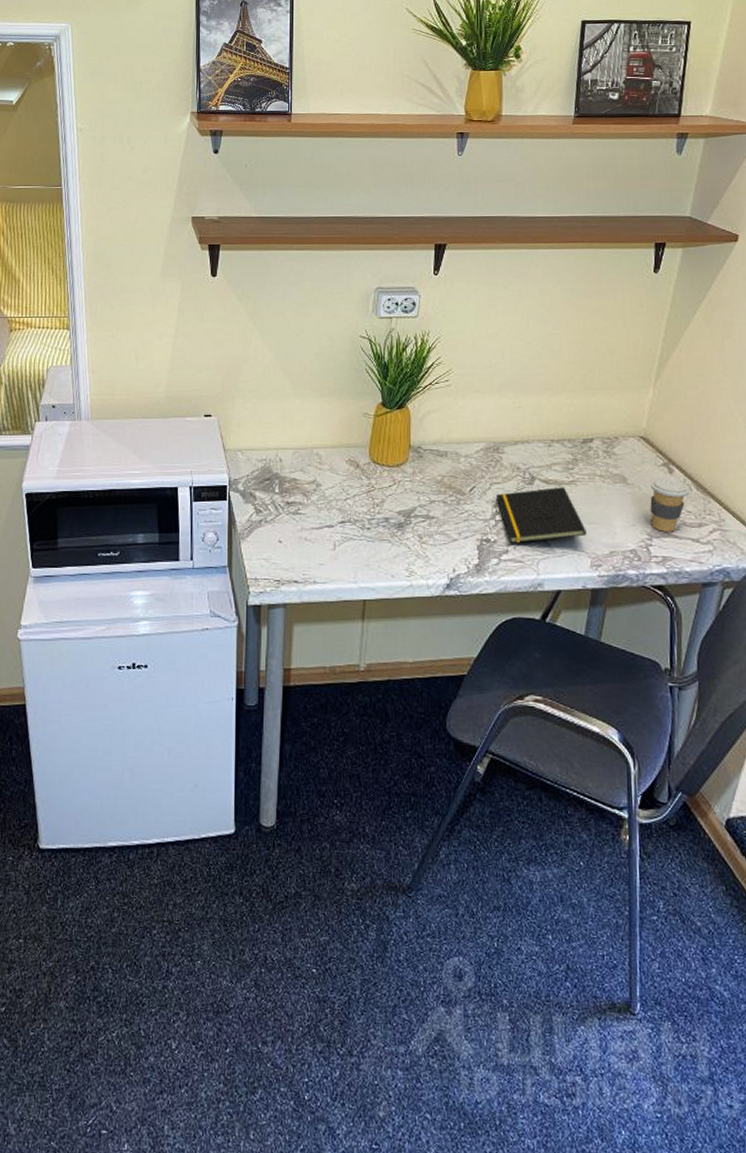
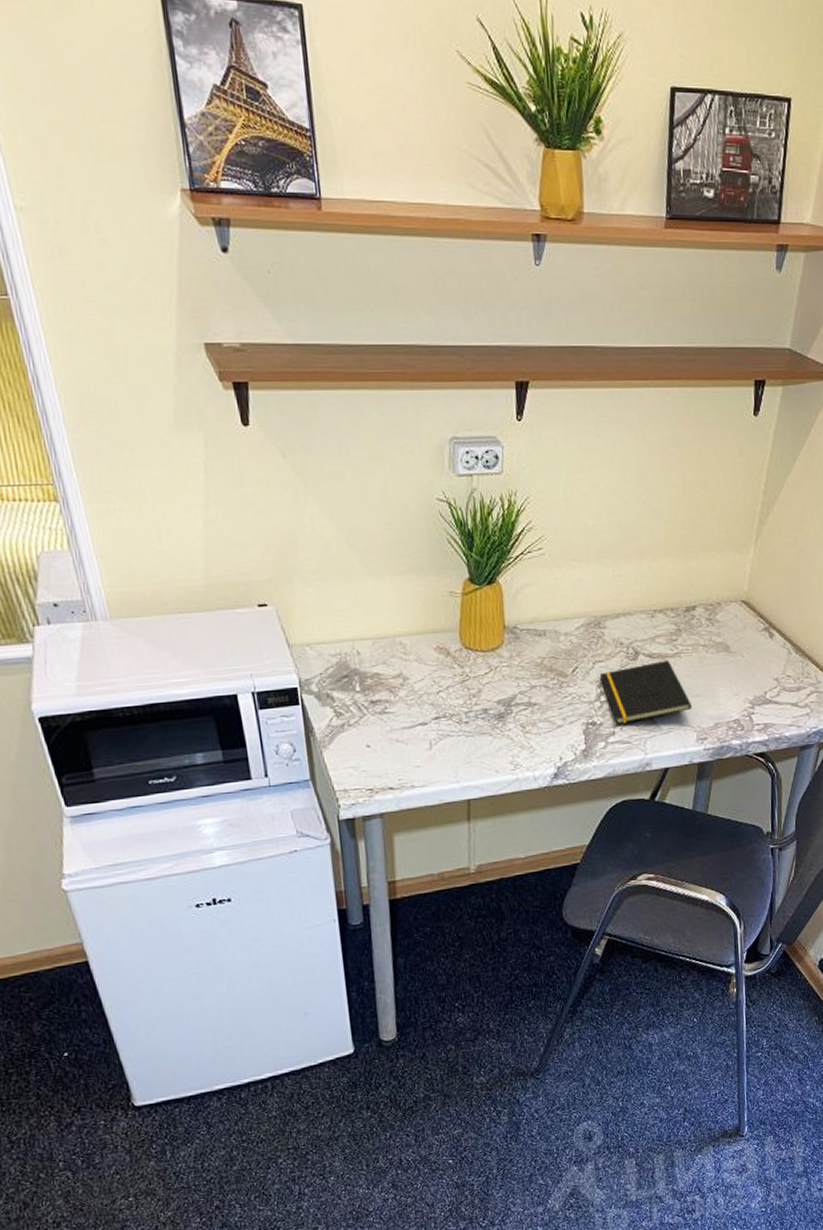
coffee cup: present [650,477,690,532] -> none [752,642,789,699]

